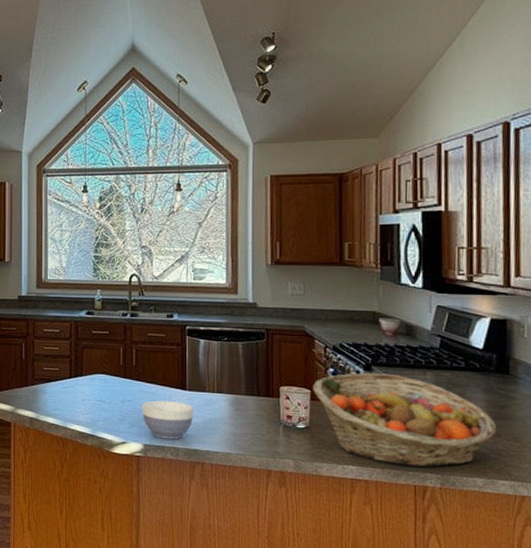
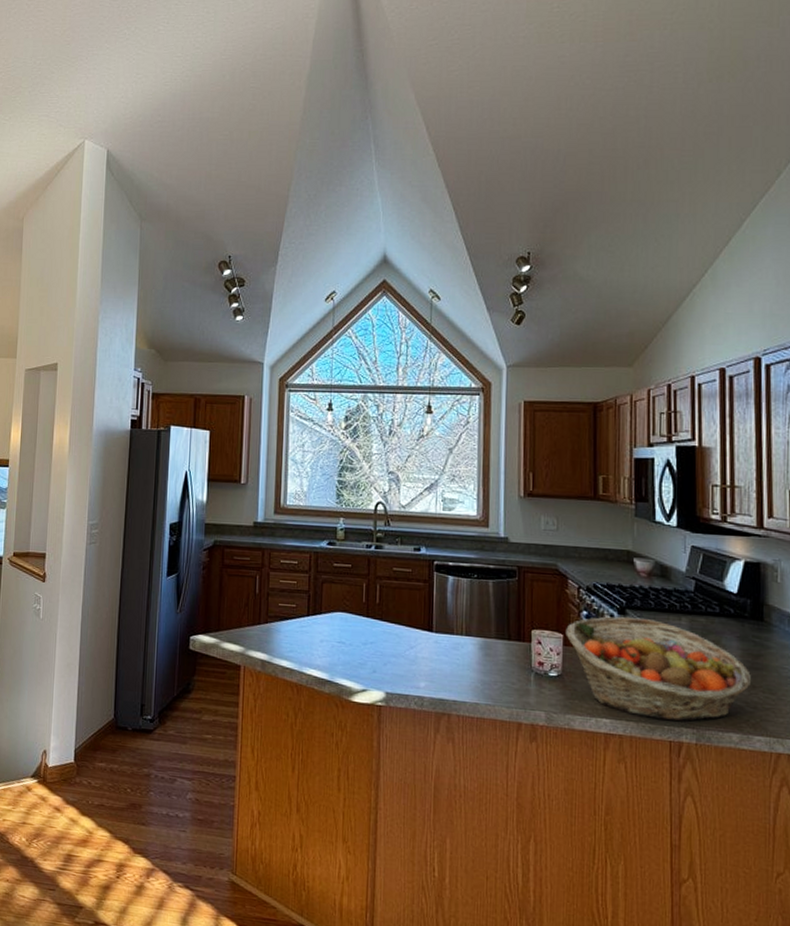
bowl: present [141,400,194,440] -> none [384,643,441,688]

